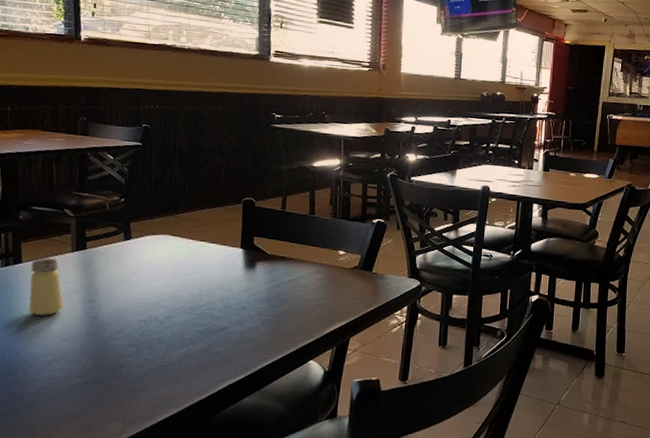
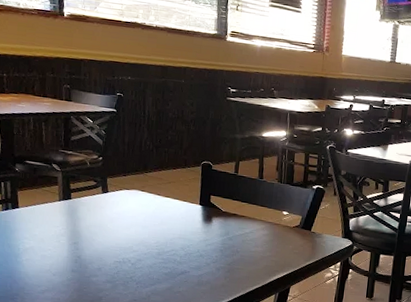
saltshaker: present [29,258,64,316] -> none [25,205,53,253]

